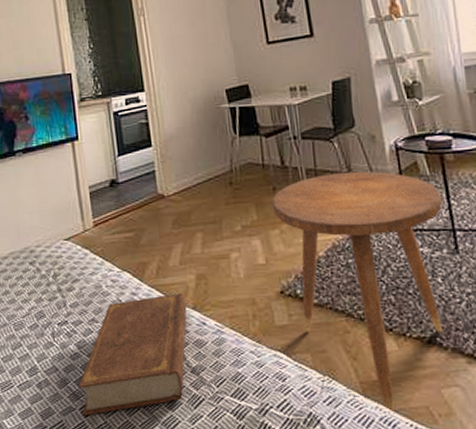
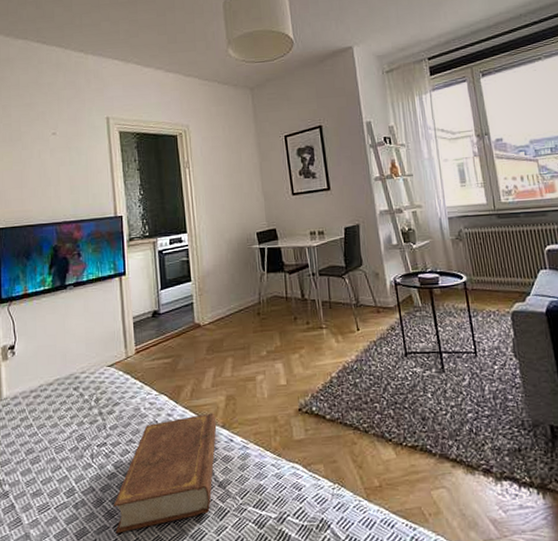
side table: present [272,171,443,414] -> none [293,303,432,516]

